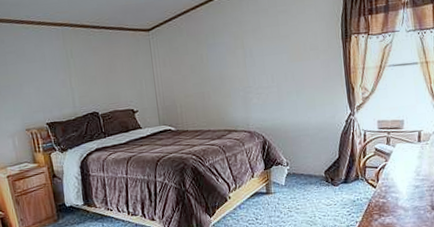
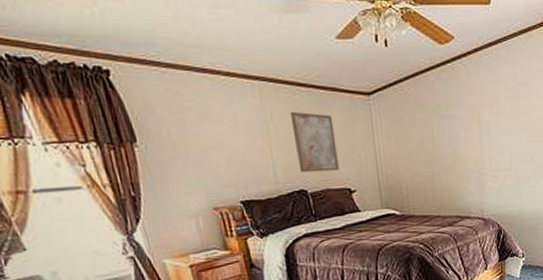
wall art: none [85,48,125,98] -> present [290,111,340,173]

